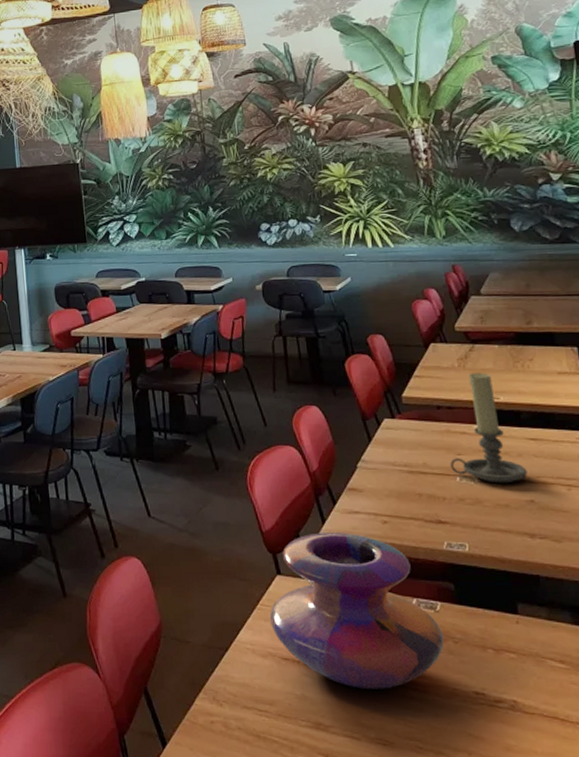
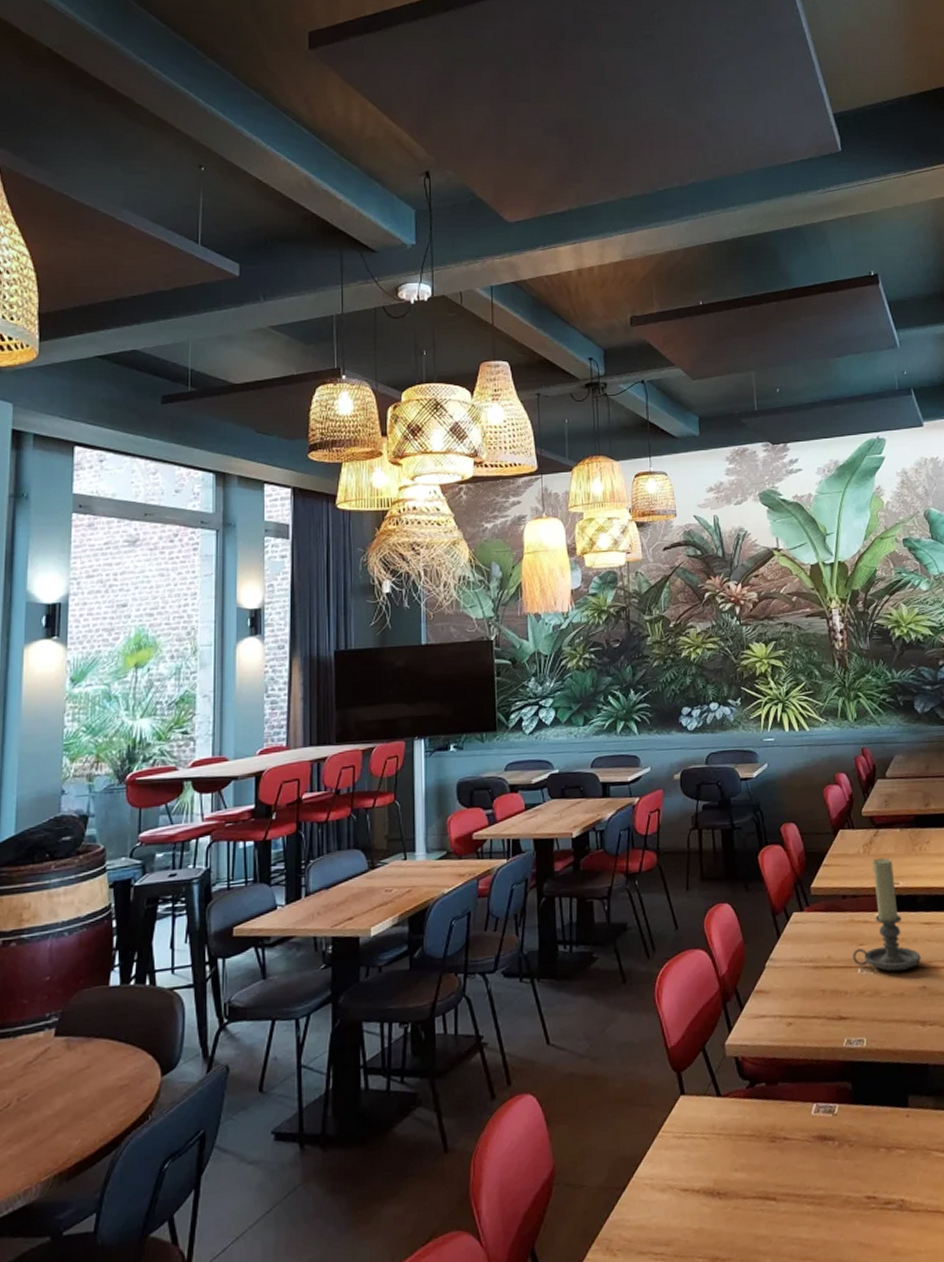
decorative vase: present [270,533,444,689] -> none [671,1039,841,1212]

